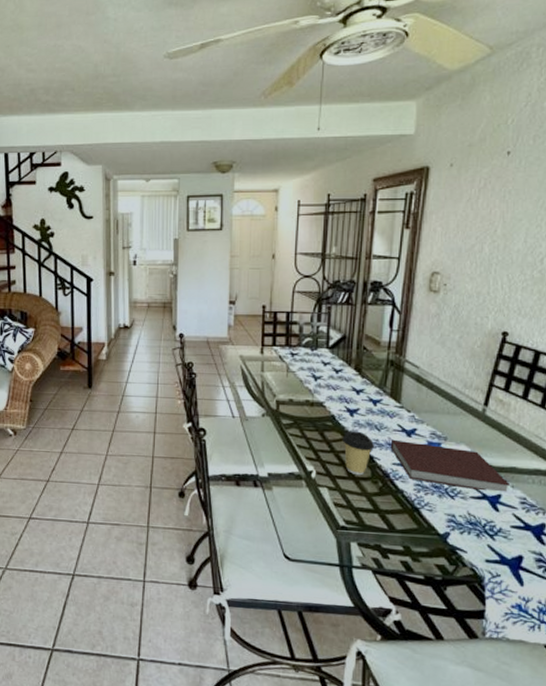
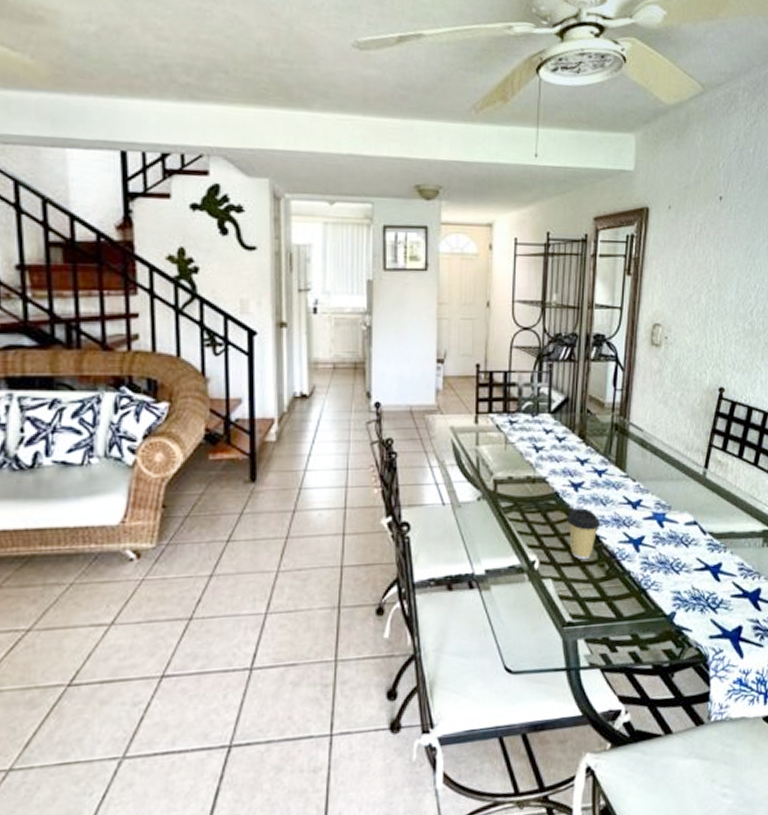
notebook: present [390,439,511,492] -> none [616,514,730,561]

